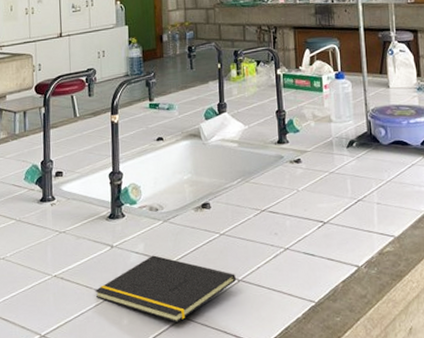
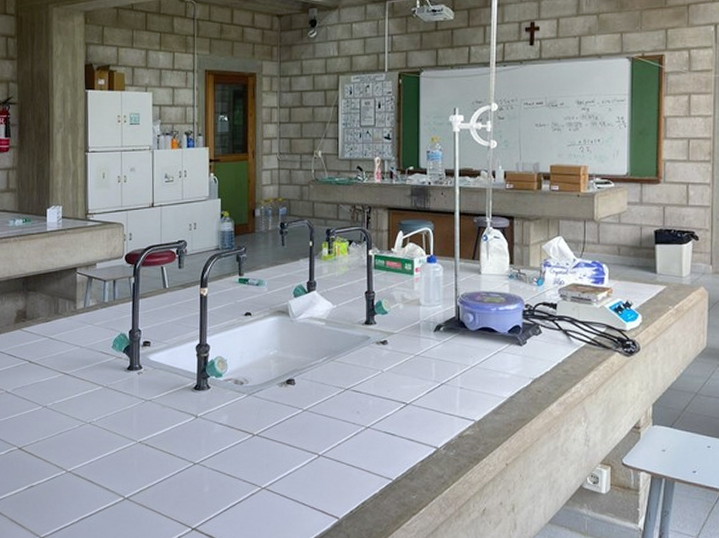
notepad: present [95,255,236,322] -> none [178,427,316,492]

